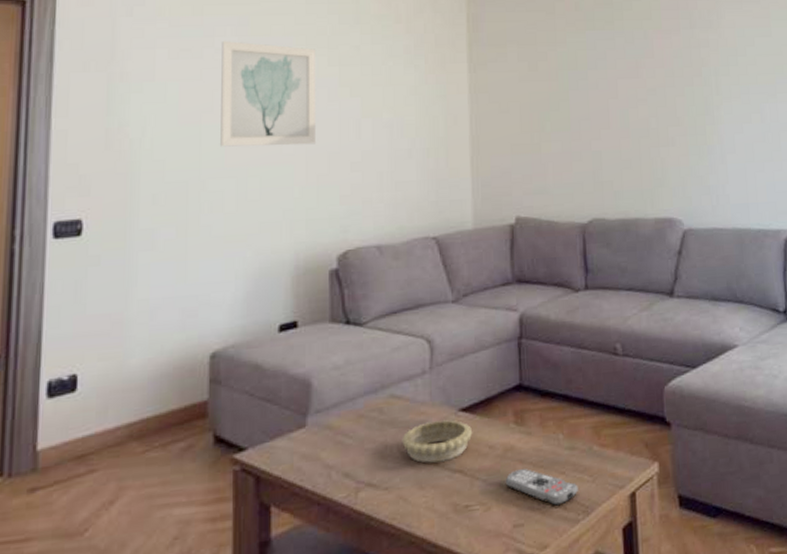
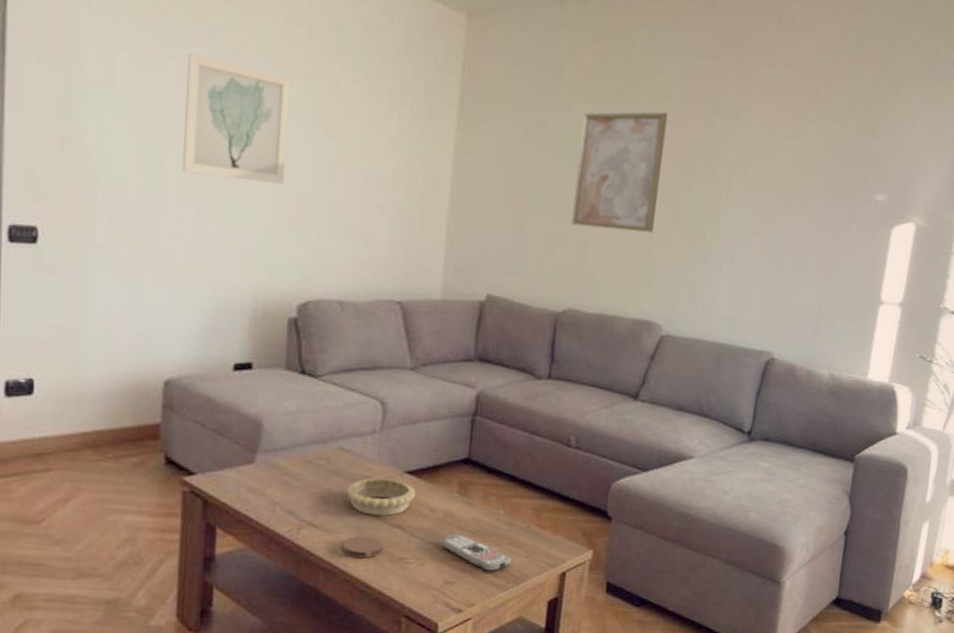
coaster: none [404,486,445,515] -> present [342,535,383,559]
wall art: none [578,31,658,141] -> present [571,111,668,234]

